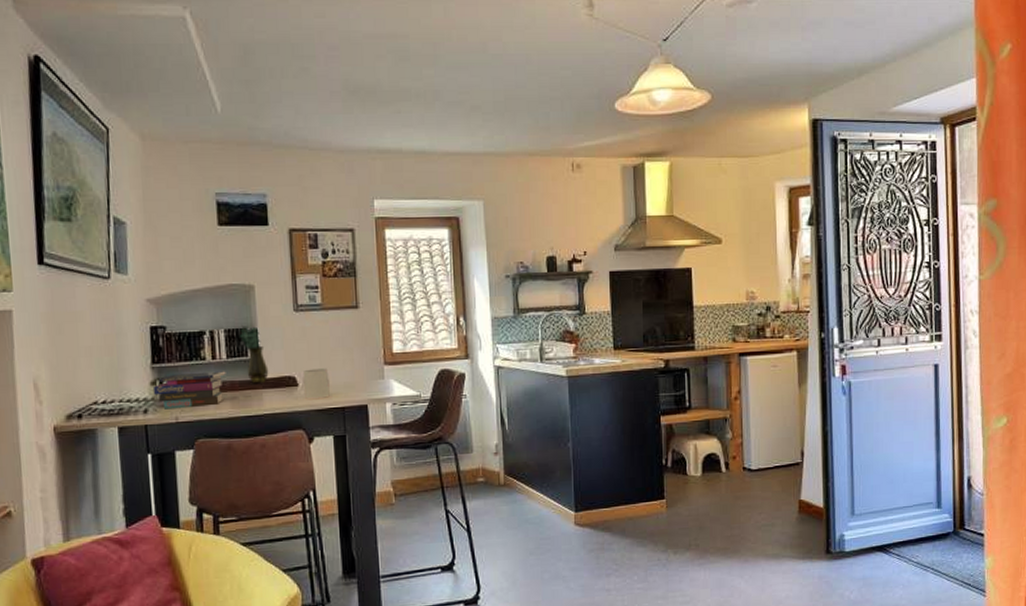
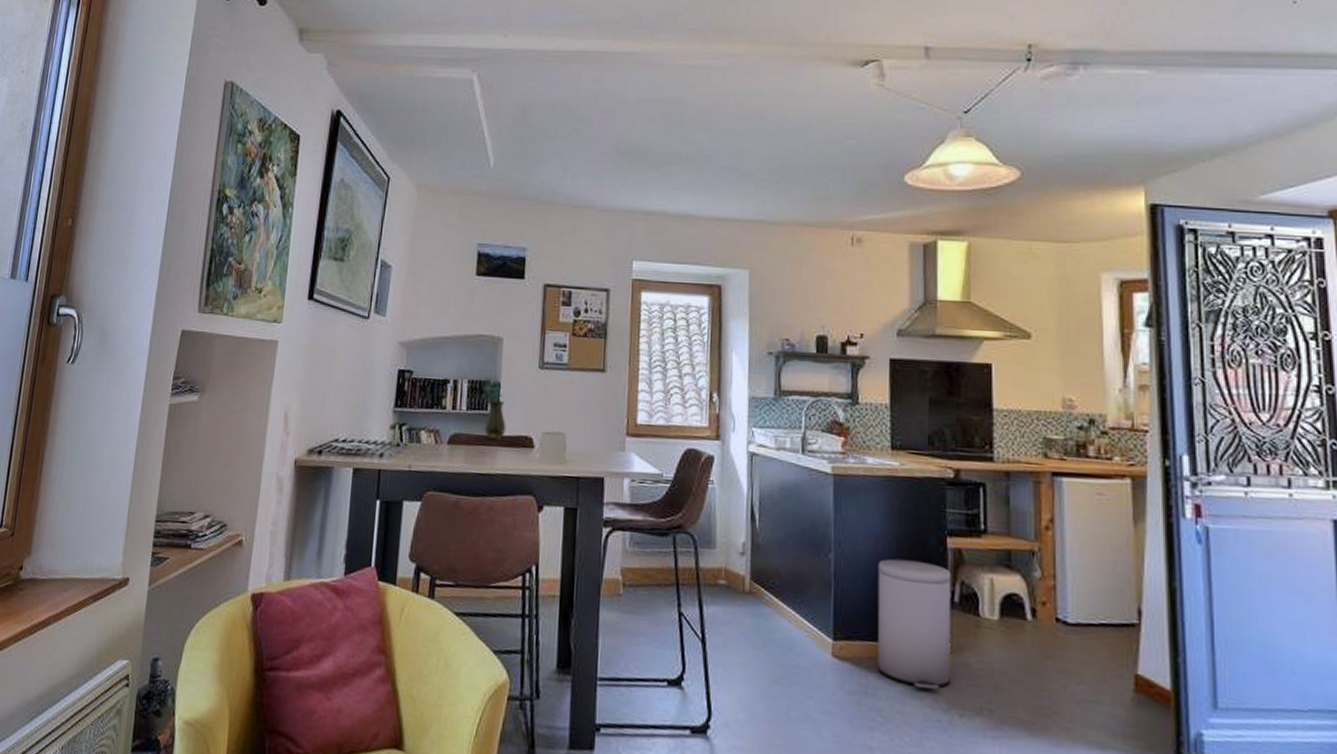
books: present [154,371,226,409] -> none [392,420,464,458]
pedal bin: none [608,438,666,538] -> present [877,558,952,691]

